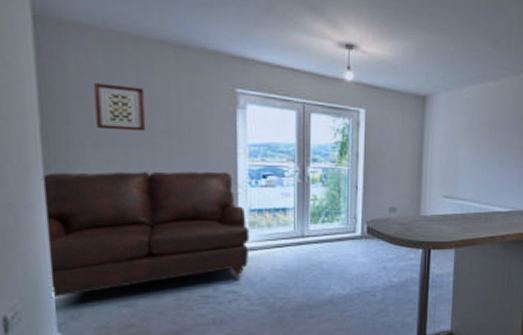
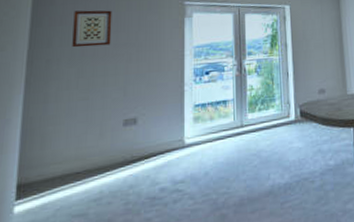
sofa: present [41,171,250,299] -> none [11,72,194,214]

